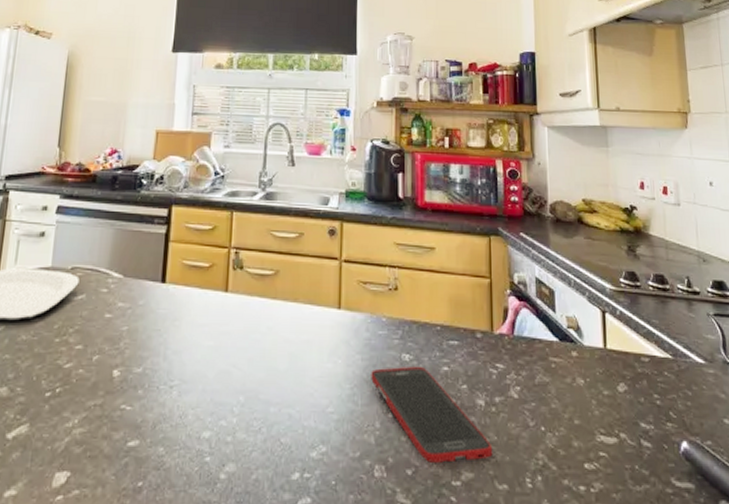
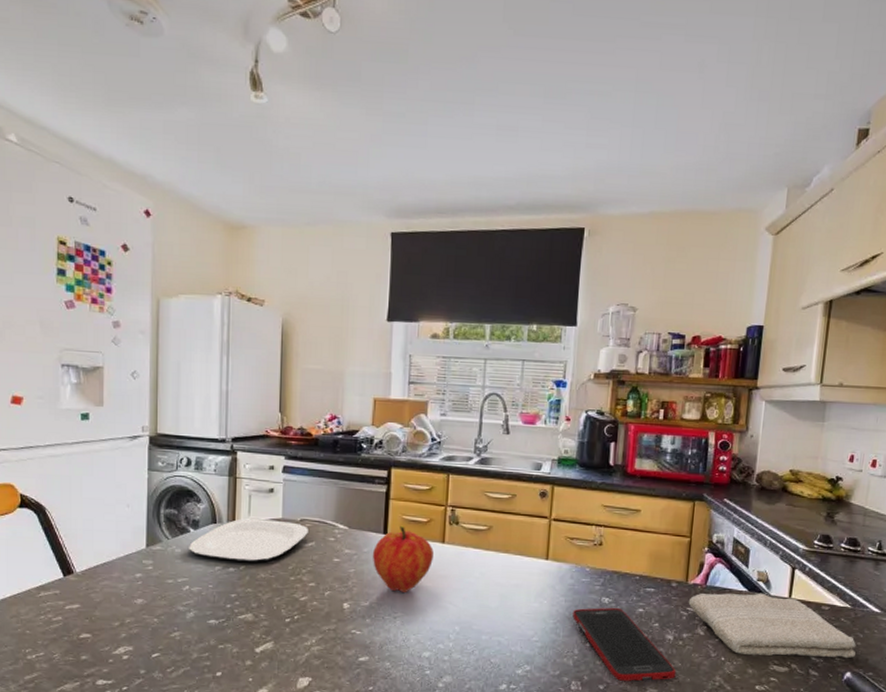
fruit: none [148,271,216,356] -> present [372,525,434,594]
washcloth: none [496,343,688,424] -> present [688,593,856,659]

